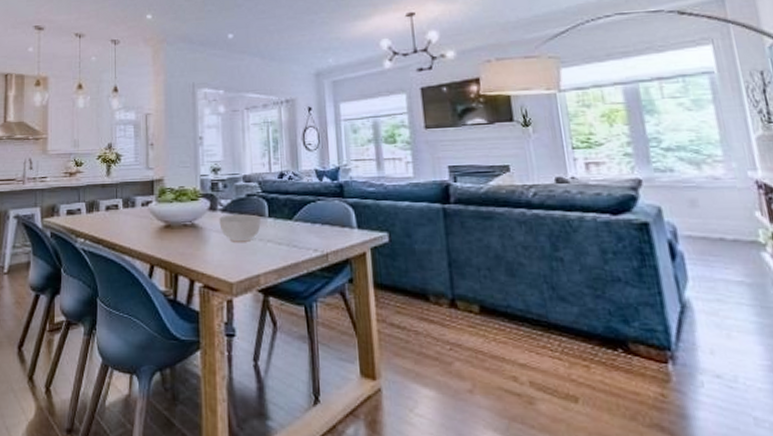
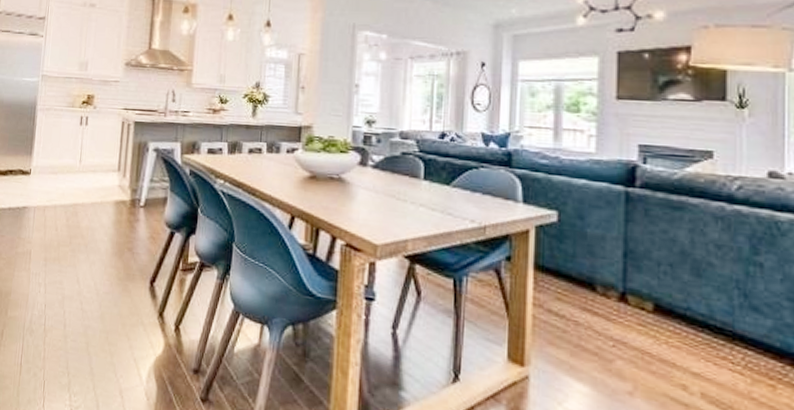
bowl: present [219,214,261,242] -> none [369,172,415,204]

